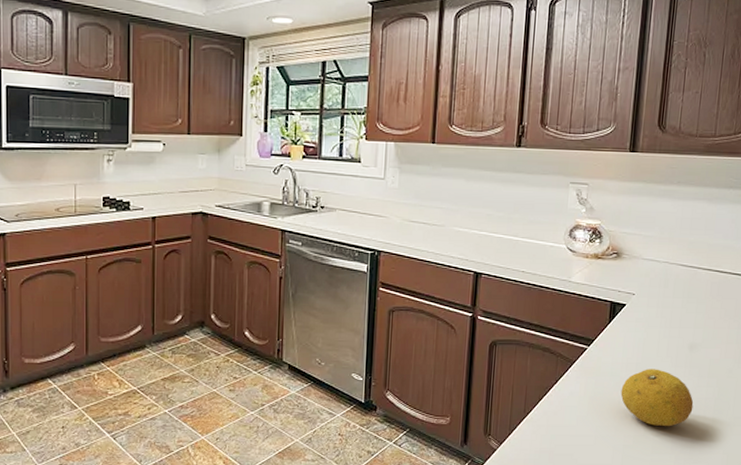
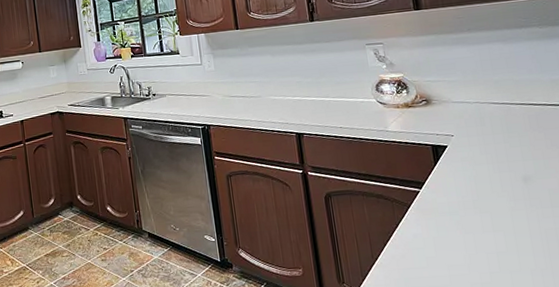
fruit: present [620,369,694,427] -> none [463,204,545,261]

